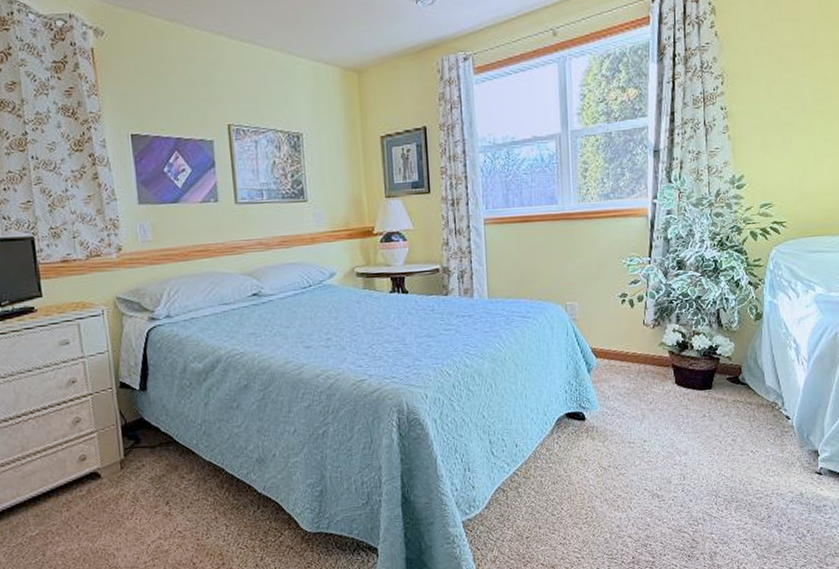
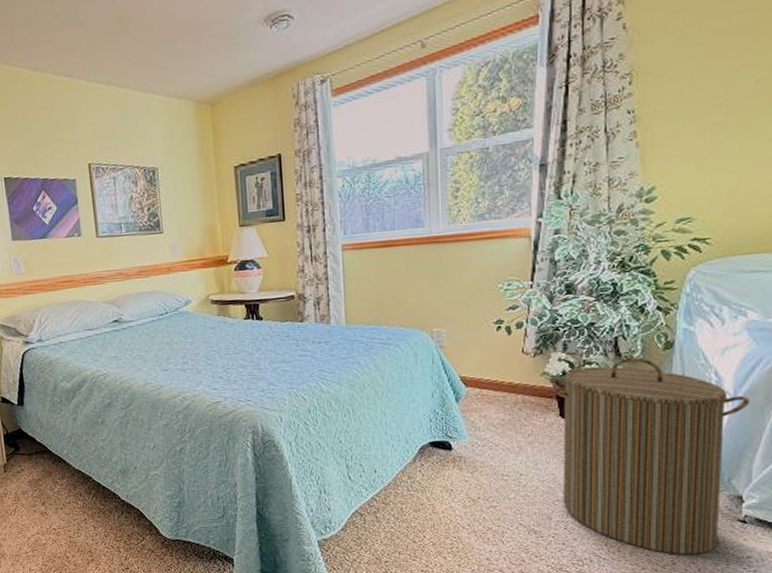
laundry hamper: none [665,327,821,508] -> present [548,357,751,555]

